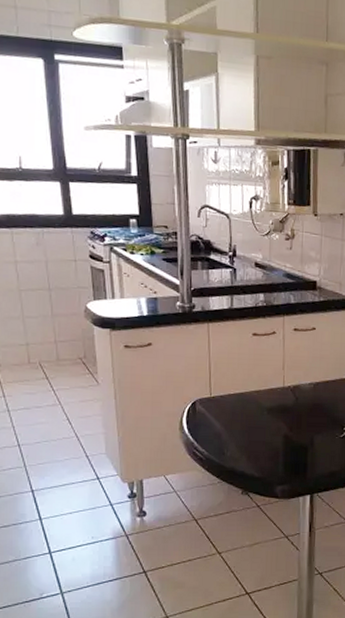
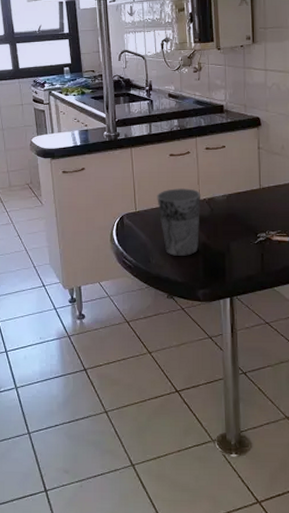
cup: none [235,372,286,449] -> present [157,187,201,256]

